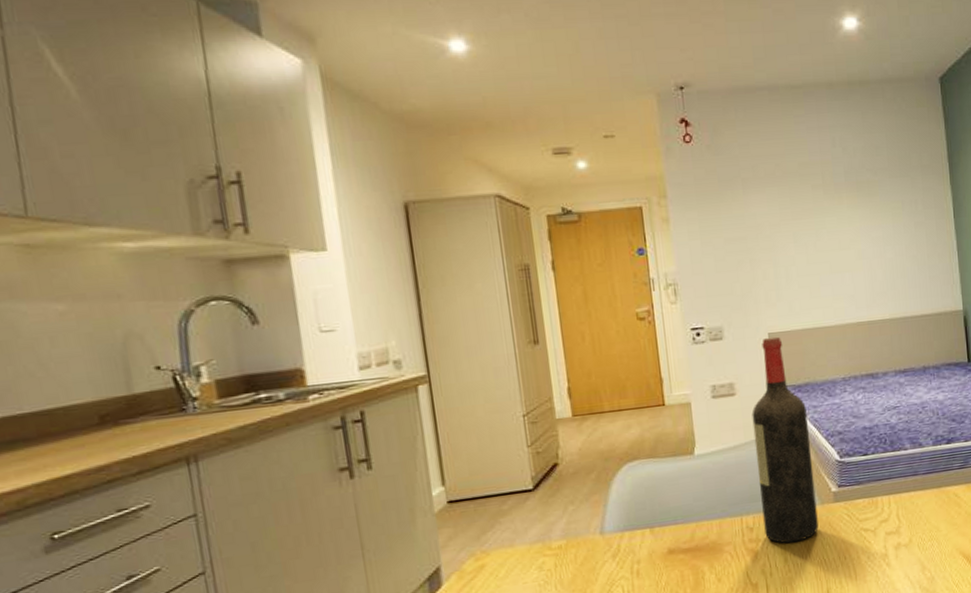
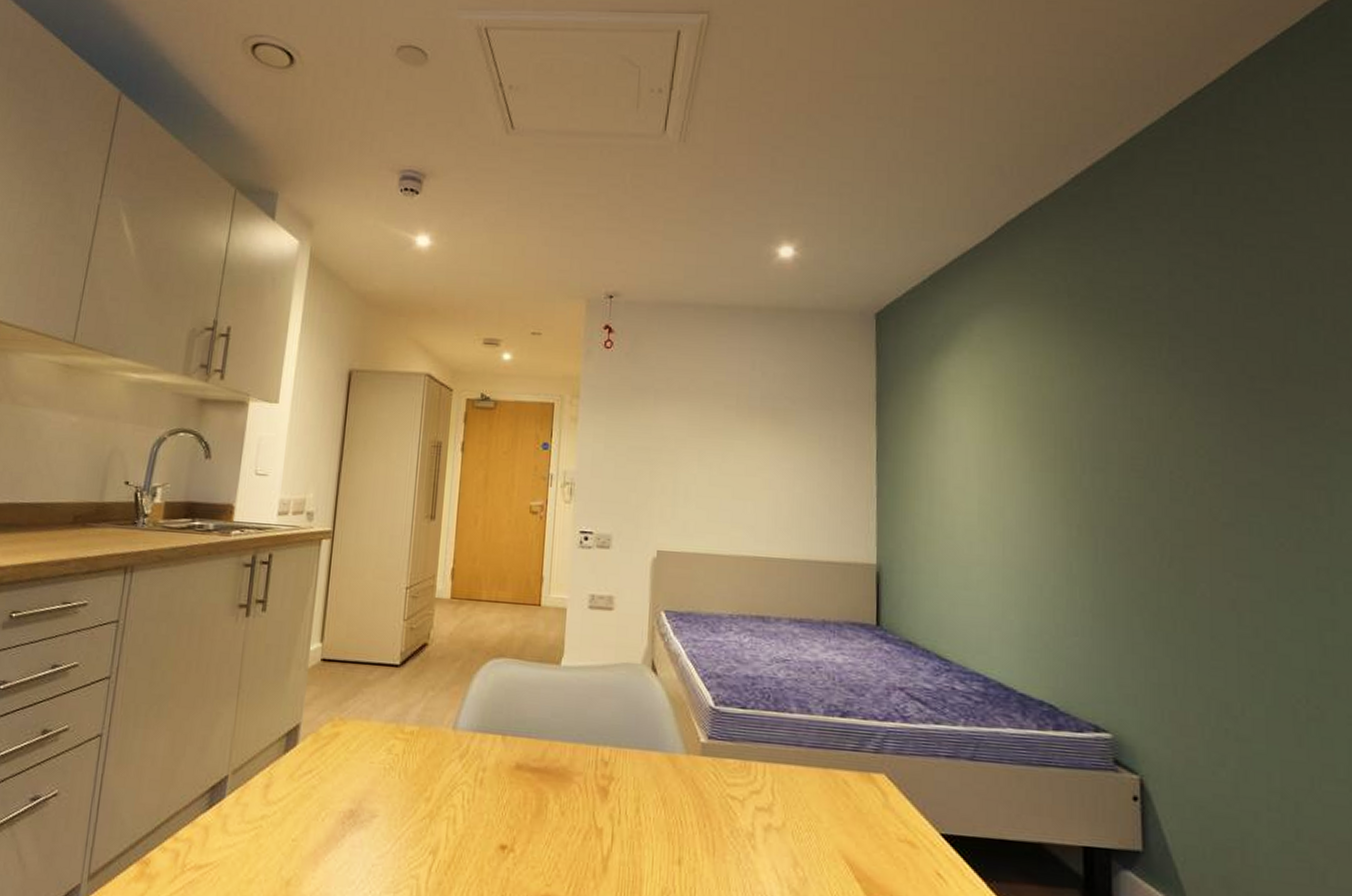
wine bottle: present [751,336,819,544] -> none [620,554,686,792]

